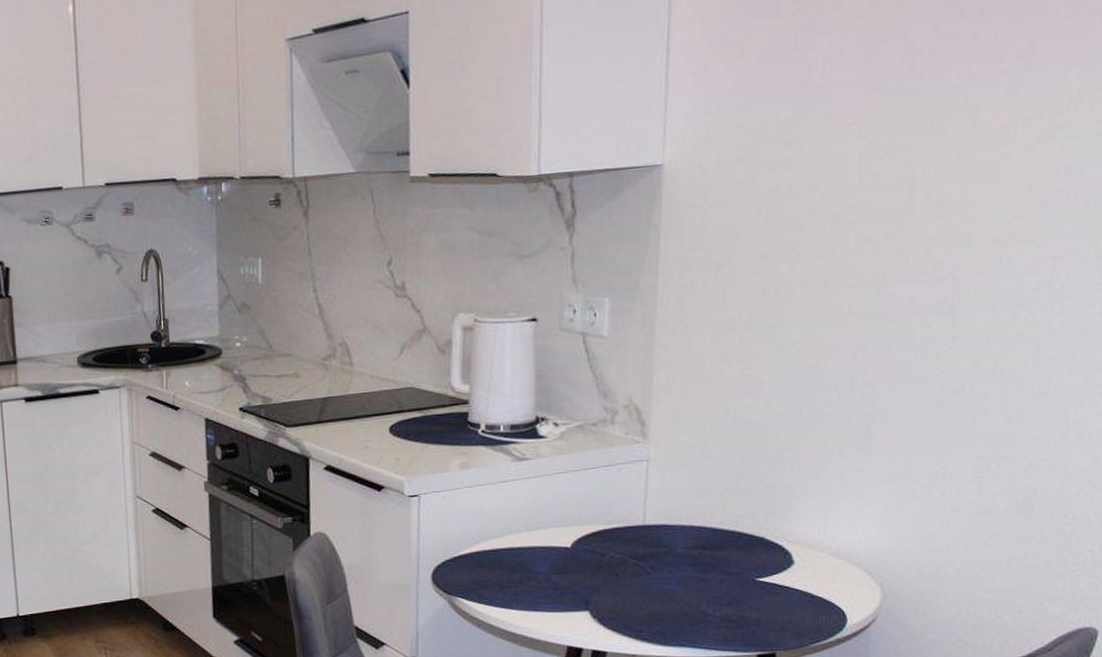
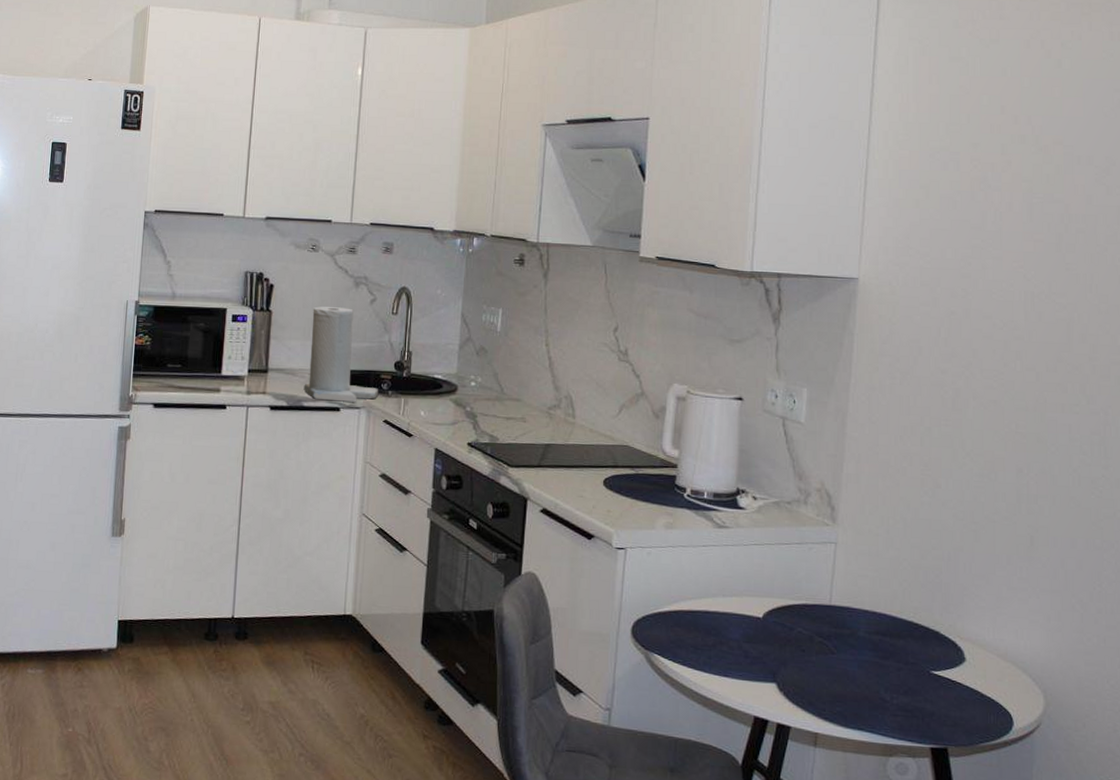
paper towel: none [55,281,138,384] -> present [303,306,379,402]

